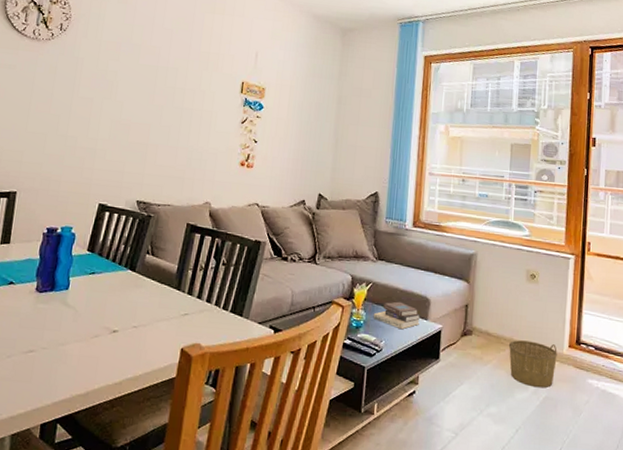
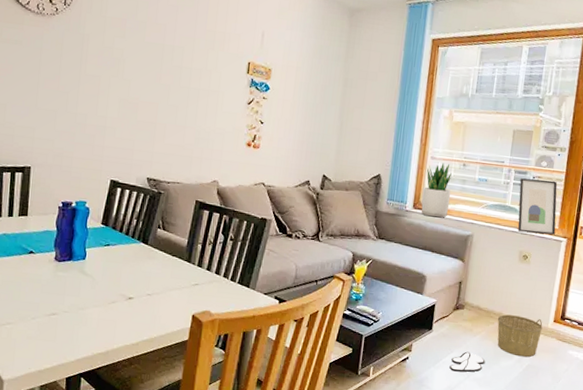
books: present [373,301,420,330] -> none [371,277,416,303]
planter: none [421,178,452,236] -> present [421,162,452,218]
slippers: none [460,383,499,407] -> present [449,351,486,372]
picture frame: none [521,193,563,253] -> present [517,178,558,236]

